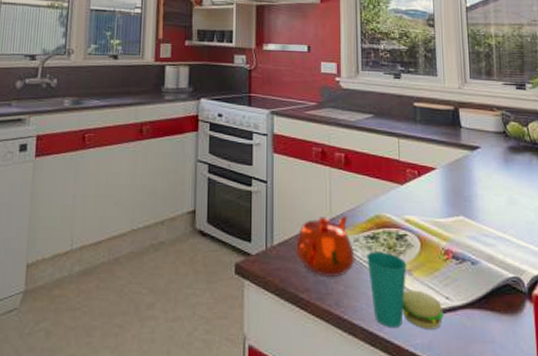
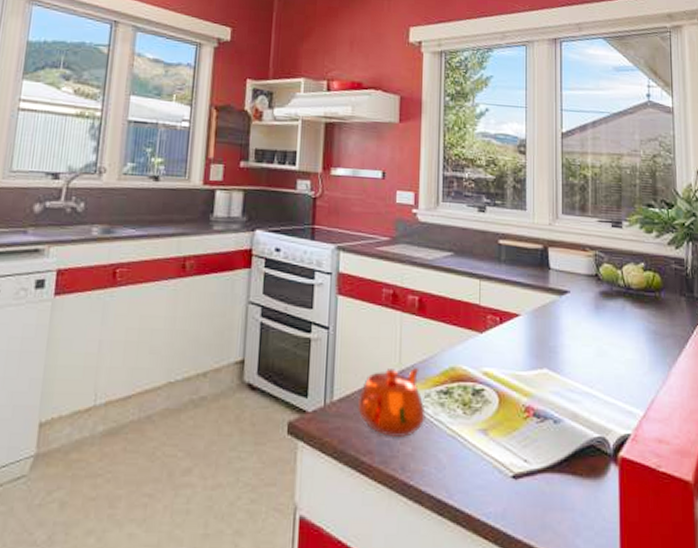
cup: present [365,250,444,329] -> none [437,407,521,496]

